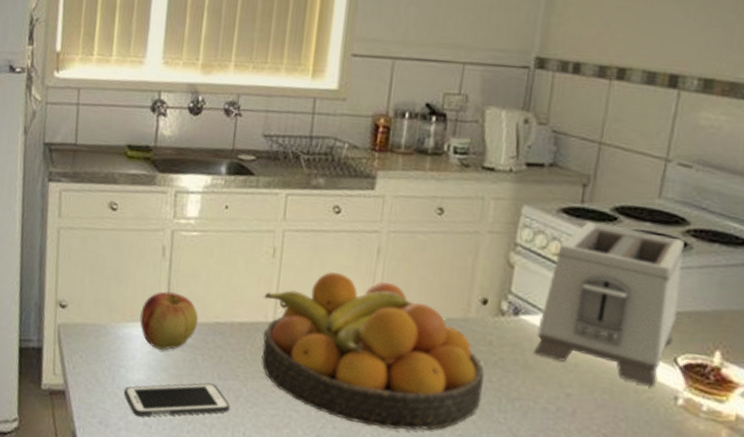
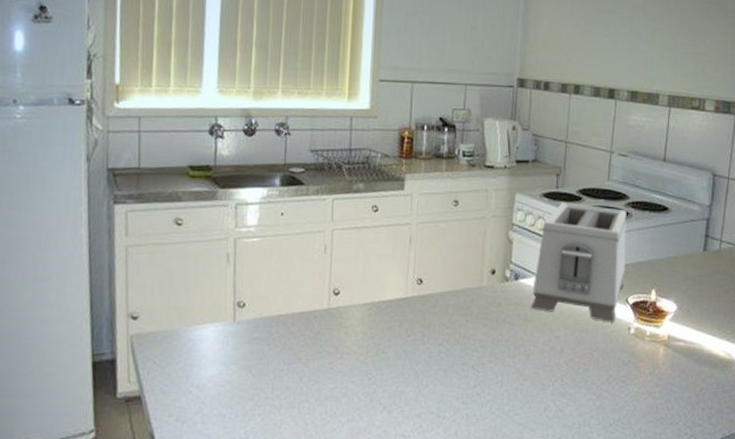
cell phone: present [123,383,230,417] -> none [197,369,295,409]
apple: present [140,291,199,350] -> none [209,292,263,346]
fruit bowl: present [261,272,484,431] -> none [319,261,496,385]

